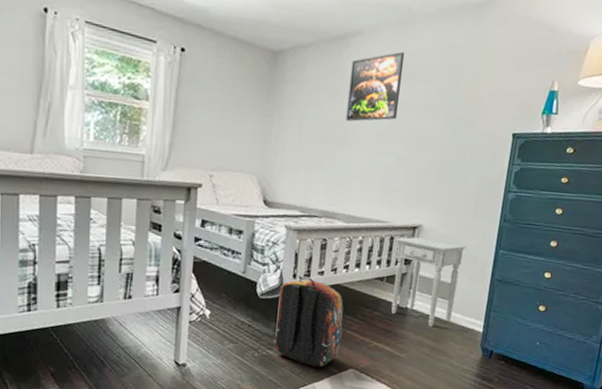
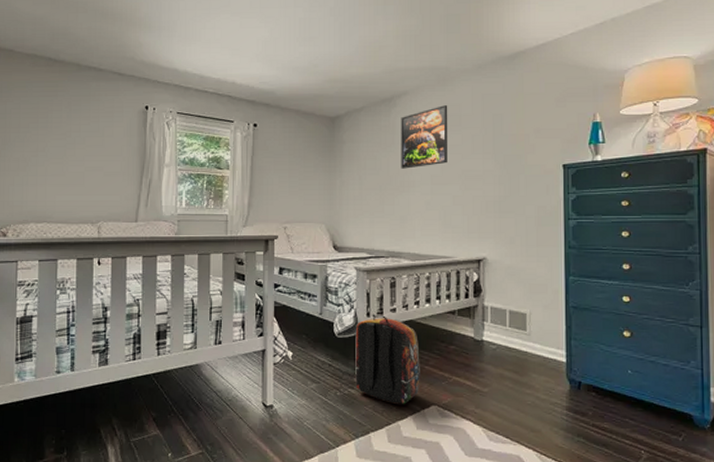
nightstand: present [391,237,466,327] -> none [461,270,534,359]

